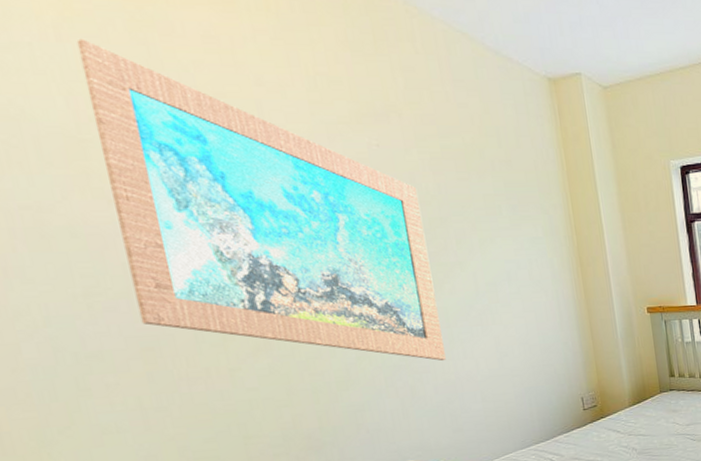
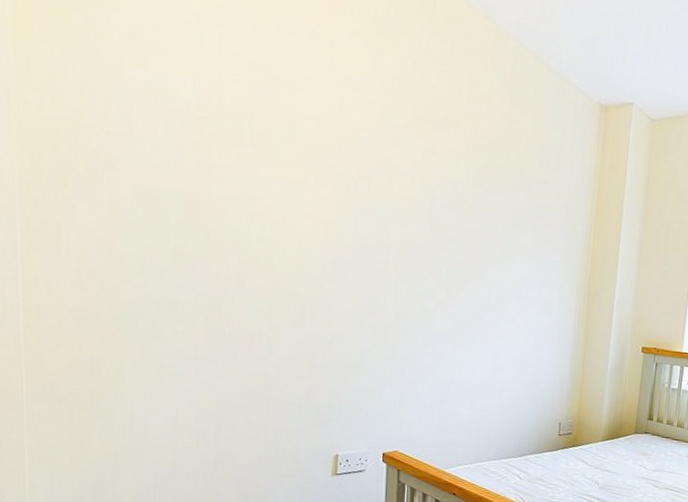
wall art: present [76,38,446,361] -> none [211,27,457,363]

